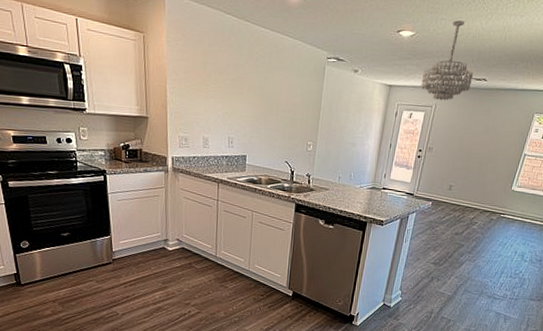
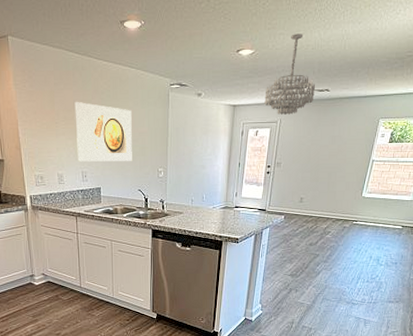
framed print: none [225,66,285,131] -> present [74,102,132,162]

